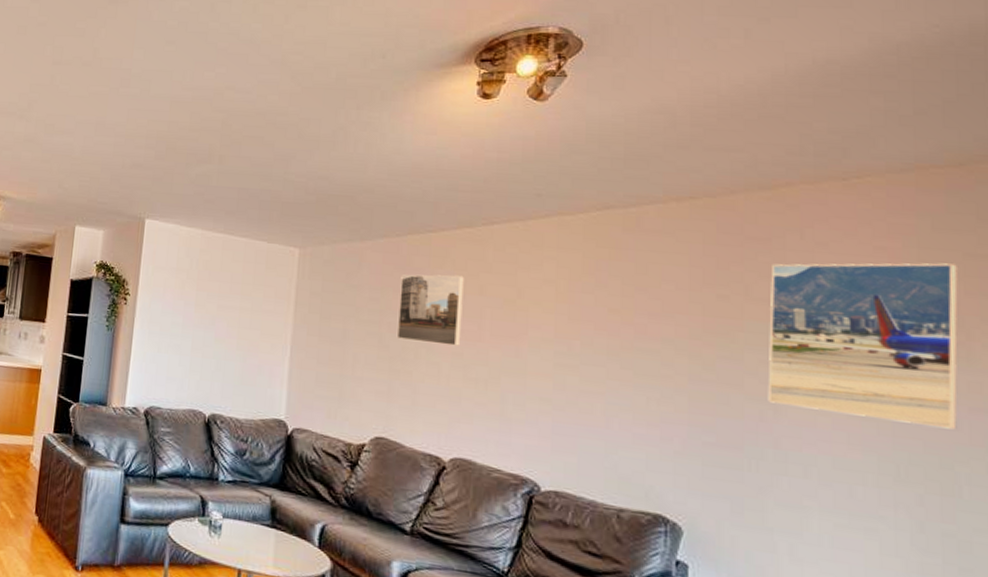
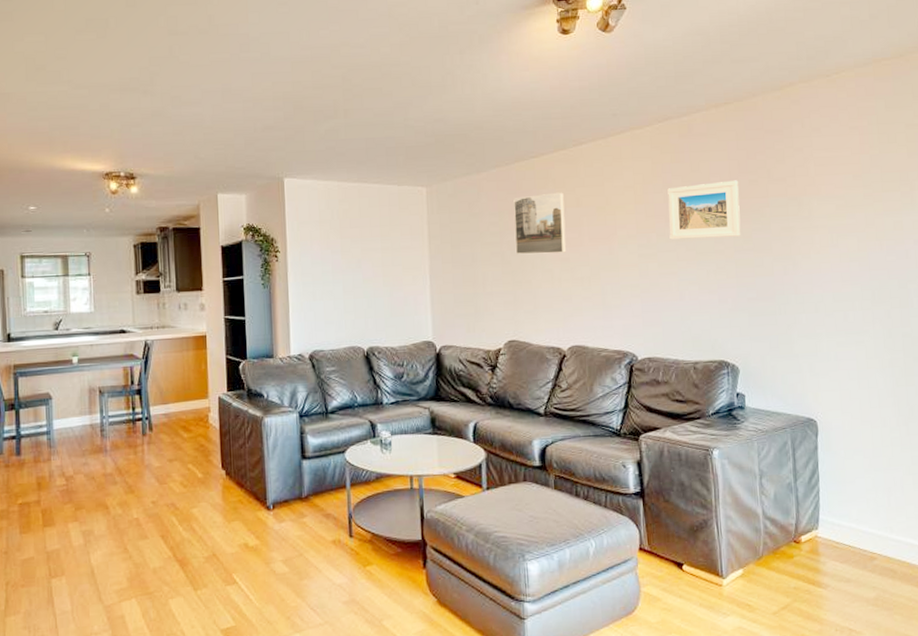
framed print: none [598,289,701,362] -> present [667,180,741,240]
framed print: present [767,263,958,430] -> none [784,133,908,260]

